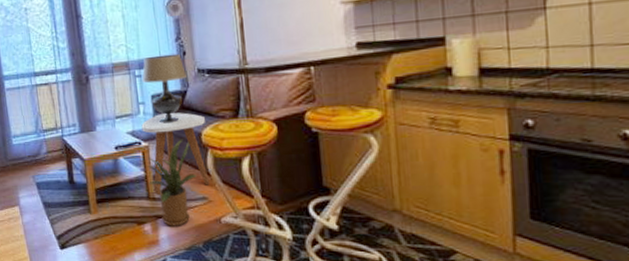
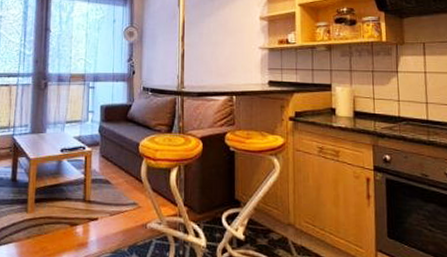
house plant: present [139,139,197,226] -> none [80,147,130,230]
side table: present [141,112,210,195] -> none [88,123,144,198]
table lamp: present [142,53,186,123] -> none [94,71,133,132]

